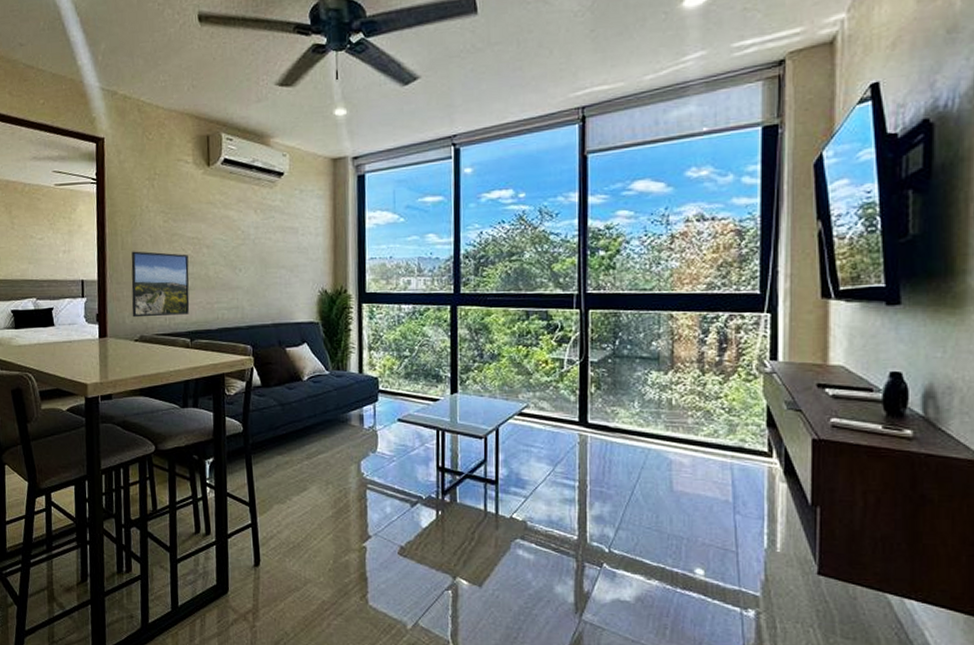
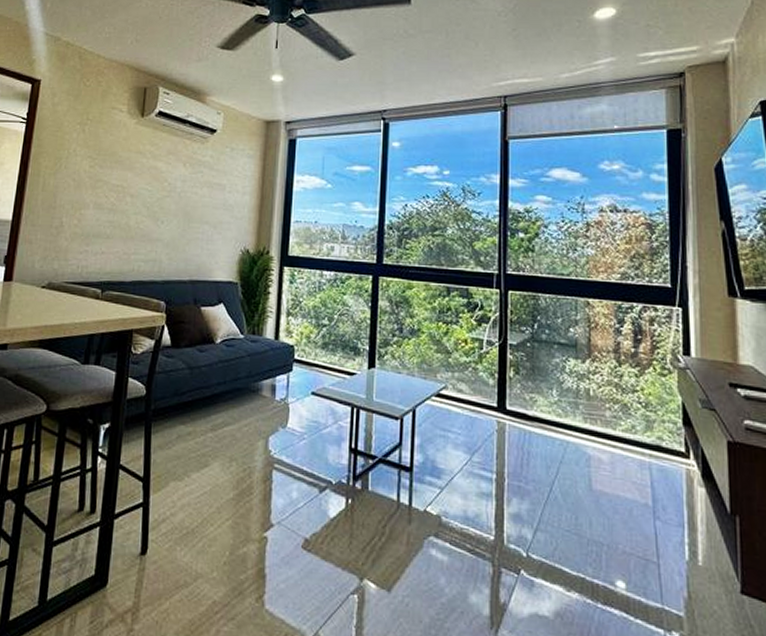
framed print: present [131,251,190,318] -> none [43,194,110,264]

